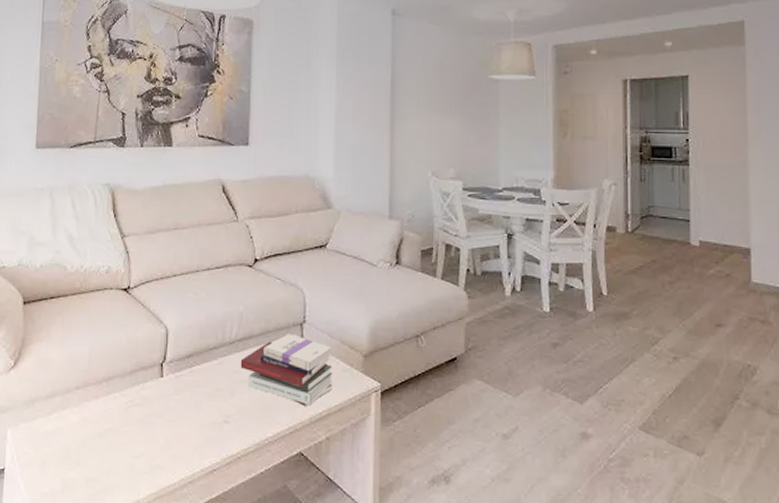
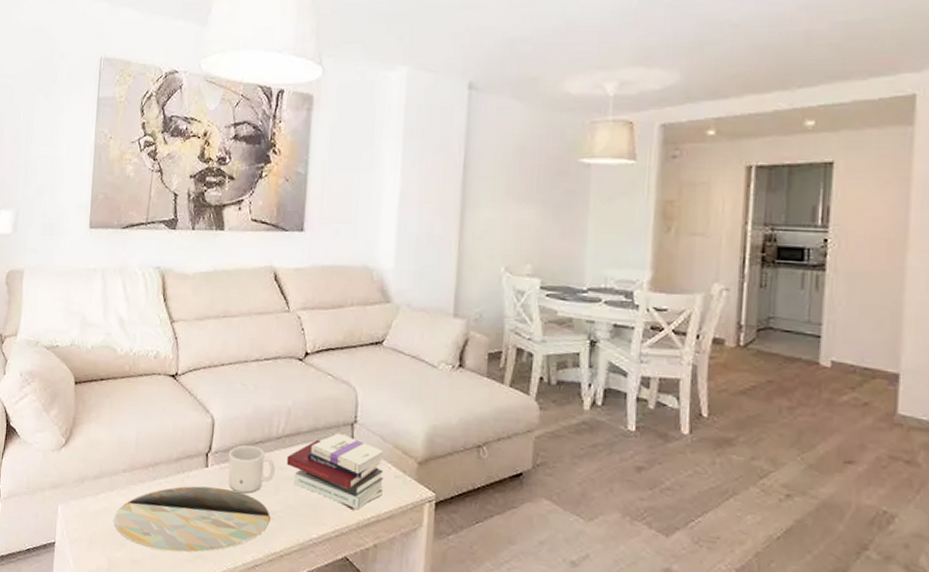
decorative tray: none [67,396,226,466] -> present [114,486,270,553]
mug: none [182,351,229,400] -> present [228,444,275,494]

